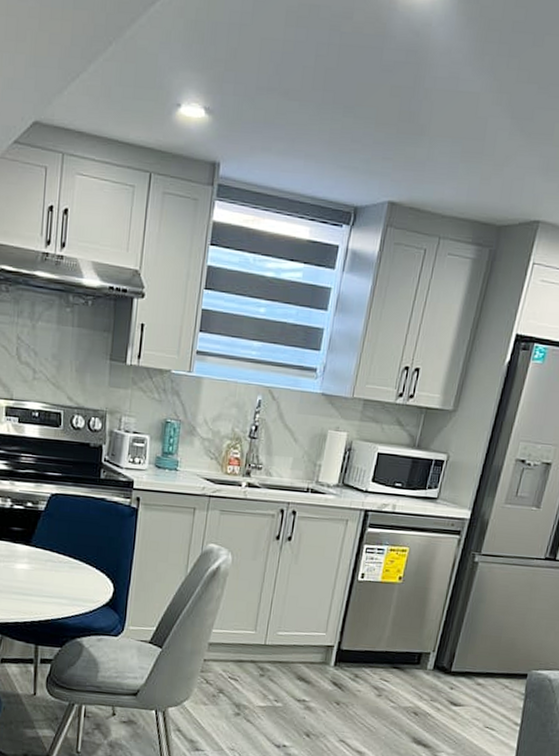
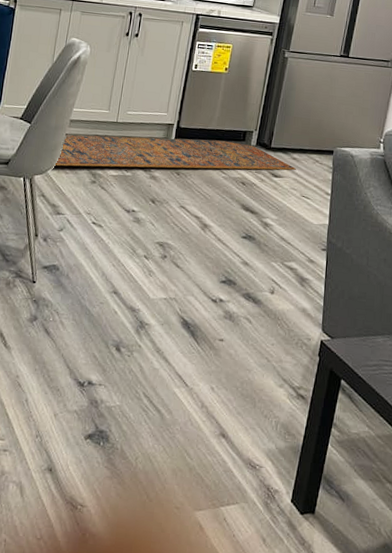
rug: none [190,660,480,698] -> present [53,134,296,171]

